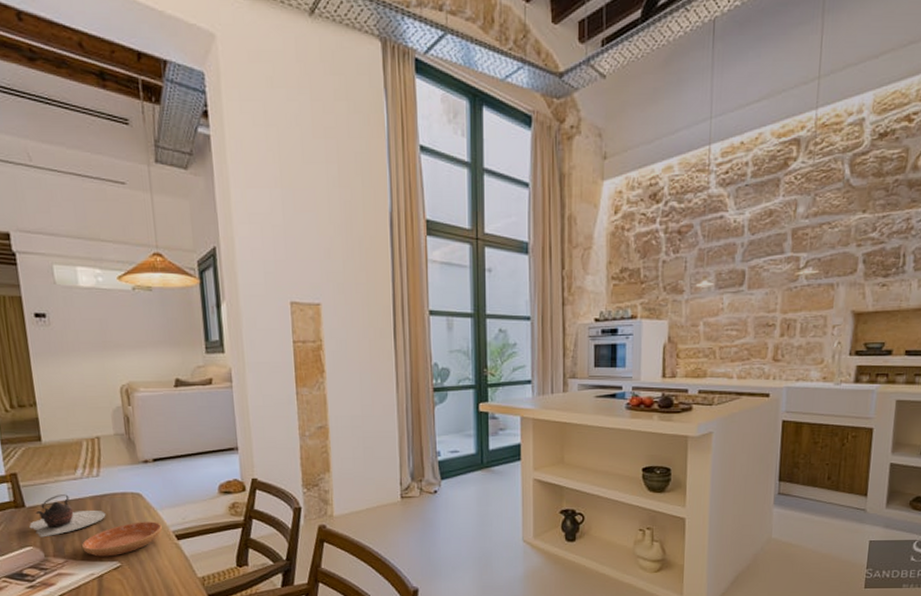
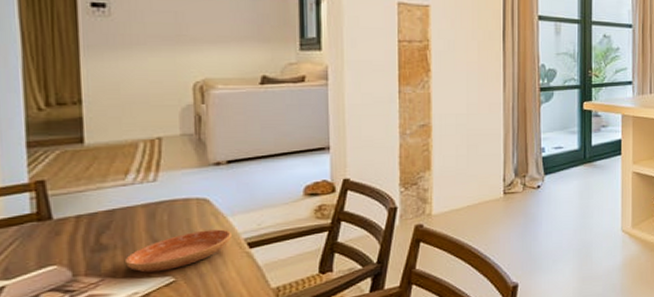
teapot: present [29,494,106,538] -> none [55,203,161,254]

